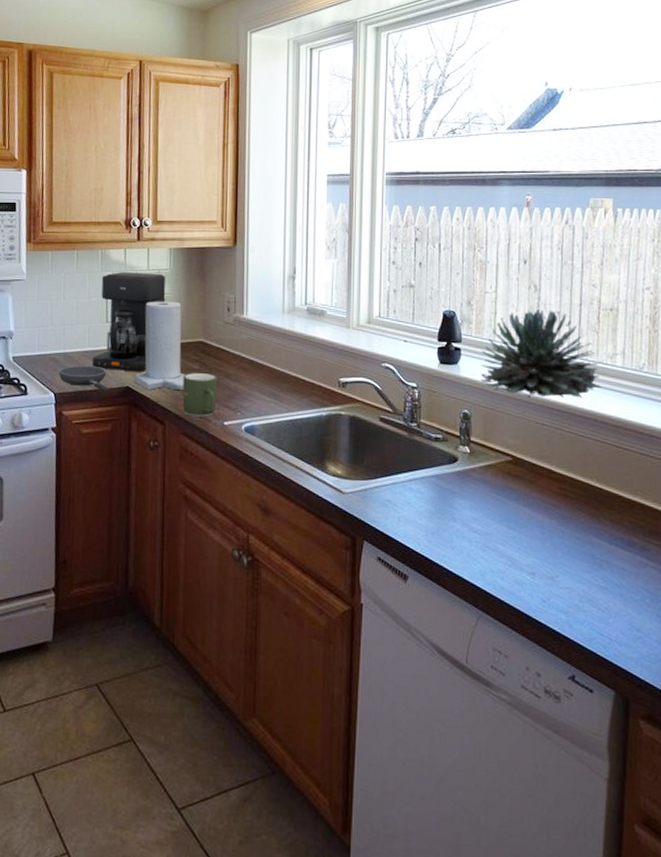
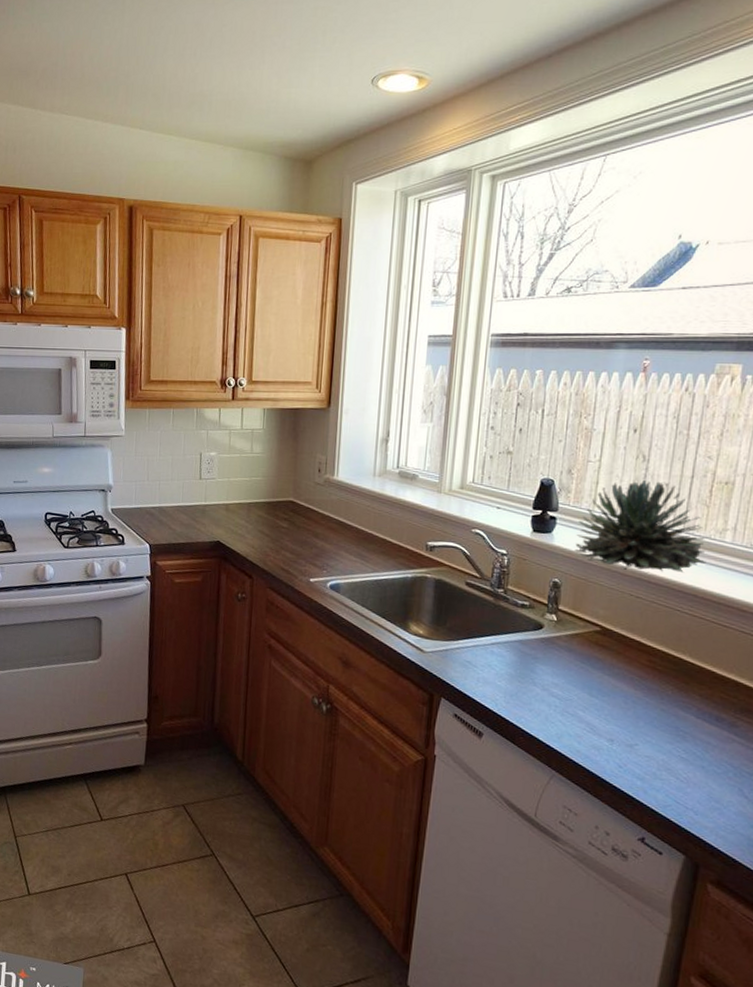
frying pan: present [58,365,110,393] -> none [153,519,201,546]
coffee maker: present [92,272,166,372] -> none [185,431,258,528]
paper towel: present [133,301,186,391] -> none [224,460,275,548]
mug: present [182,373,218,417] -> none [270,530,306,573]

